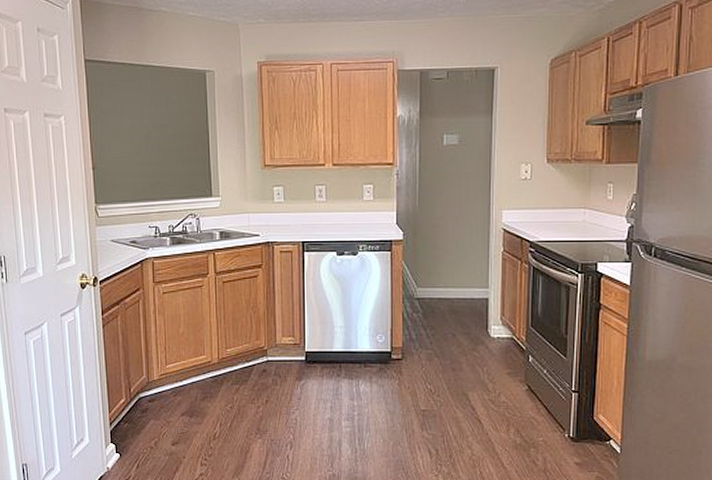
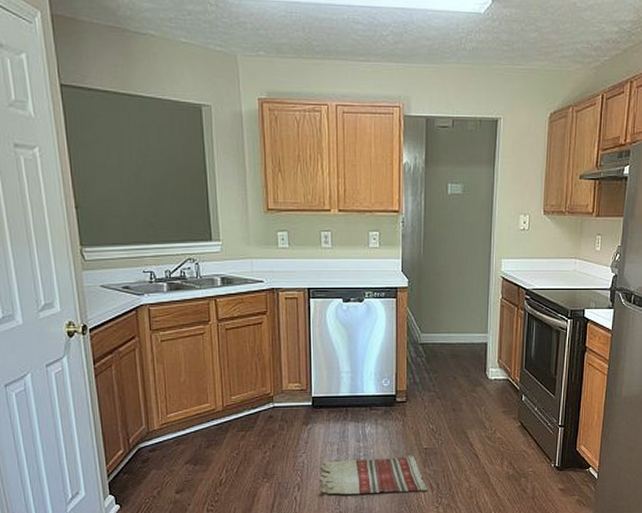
rug: none [309,417,426,457] -> present [317,455,427,495]

